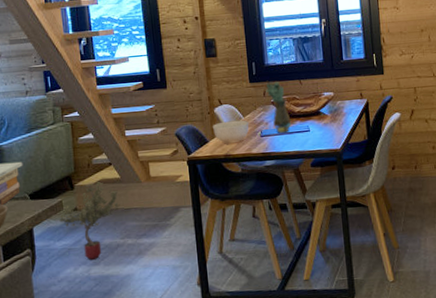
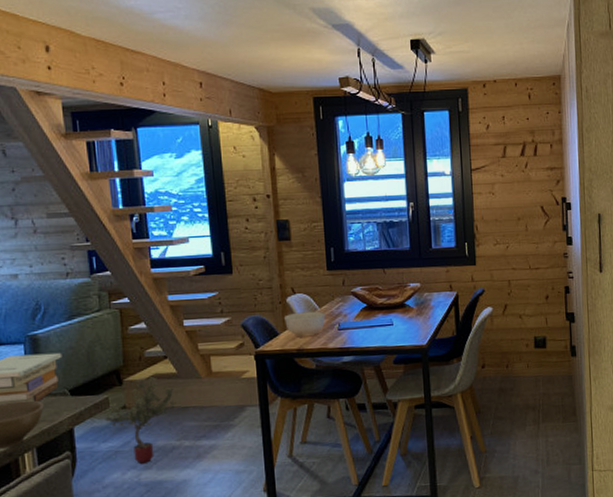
vase: present [266,80,291,133] -> none [345,268,373,327]

